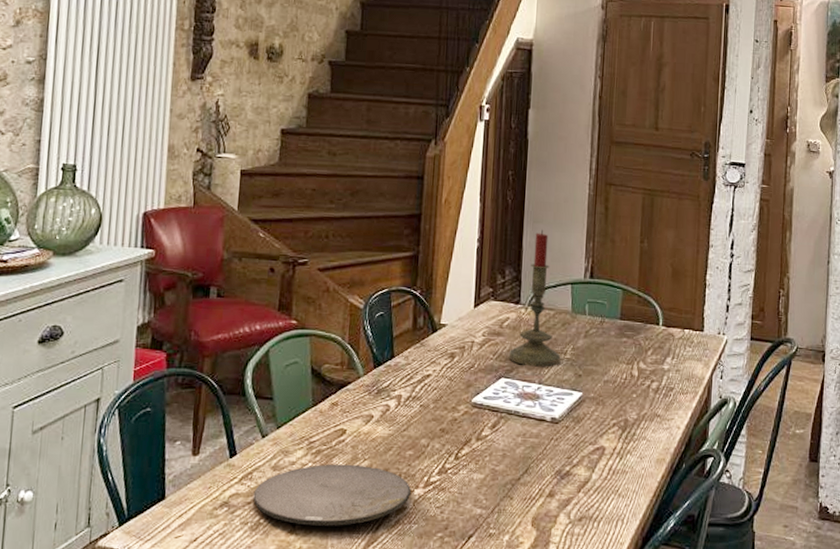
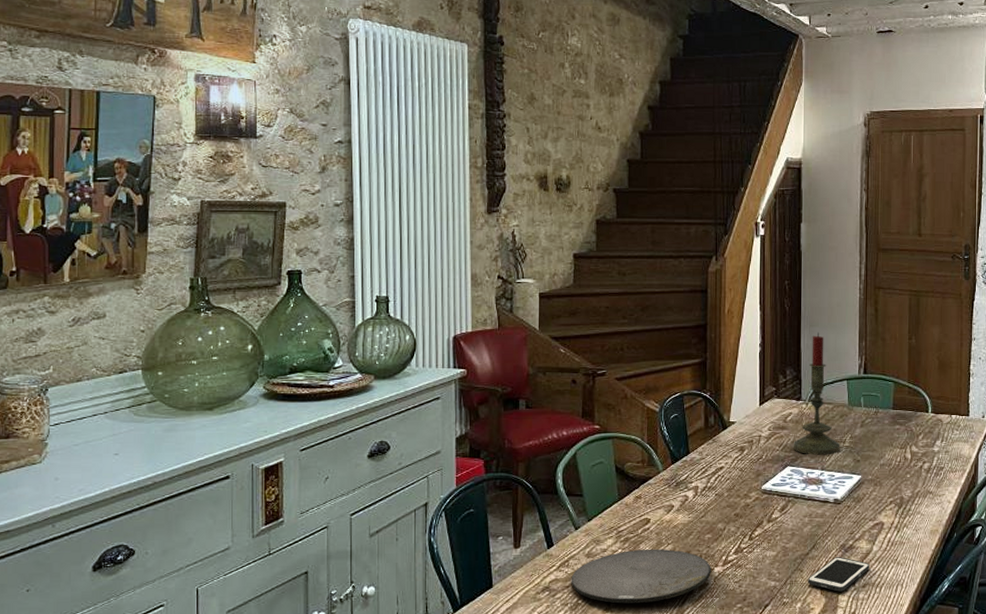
cell phone: none [517,484,588,525] -> present [808,557,870,592]

